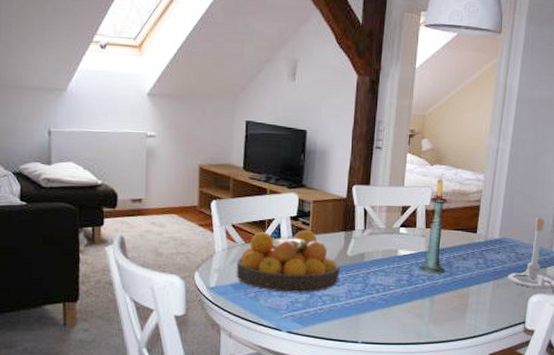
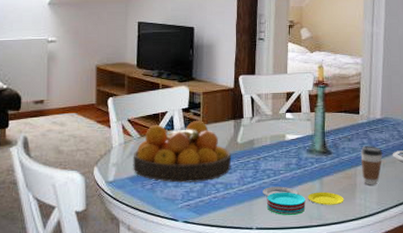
plate: none [371,302,454,332] -> present [263,186,344,216]
coffee cup: none [474,266,498,306] -> present [360,146,383,185]

